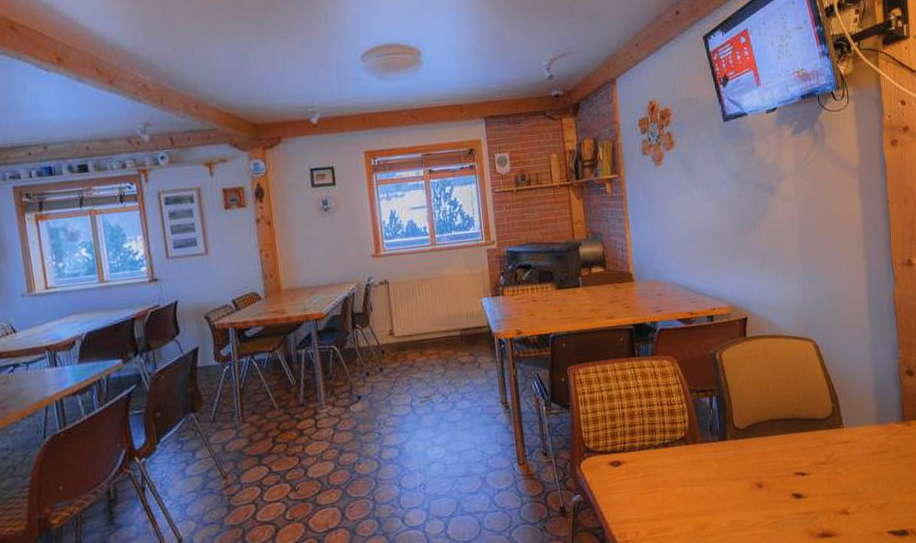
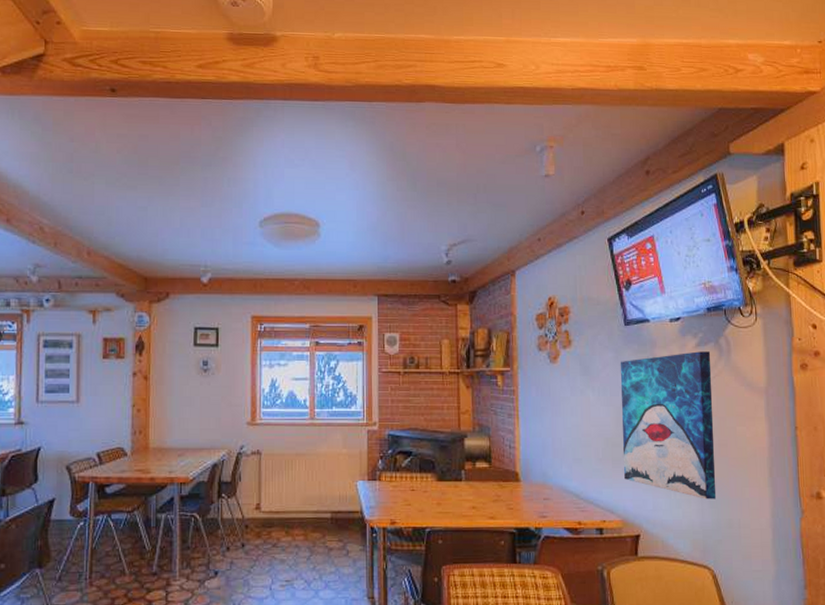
wall art: none [721,138,816,278] -> present [620,351,717,500]

